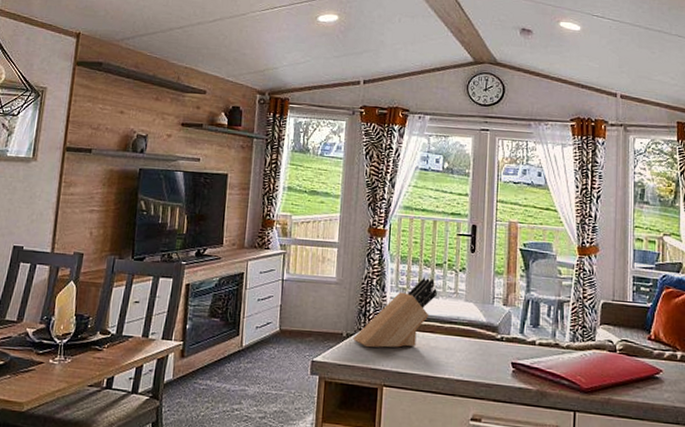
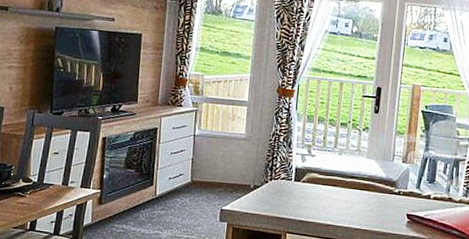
knife block: present [353,278,437,348] -> none [259,136,341,199]

